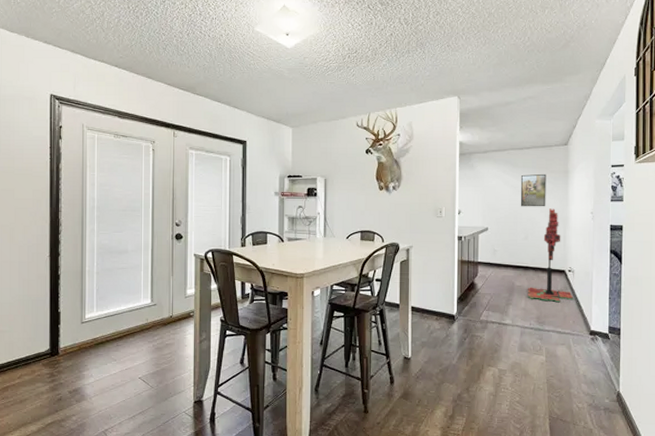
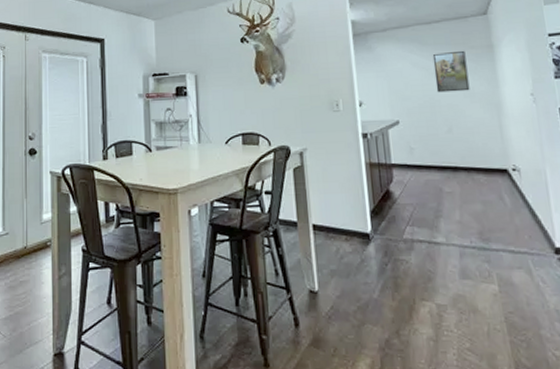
tree: present [528,208,574,302] -> none [461,92,526,211]

